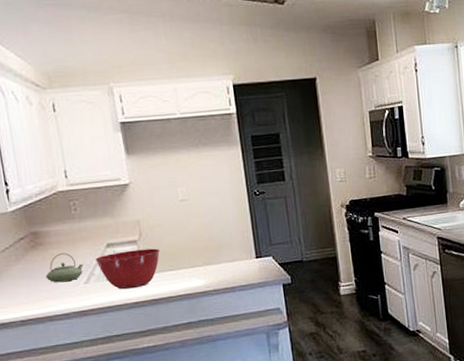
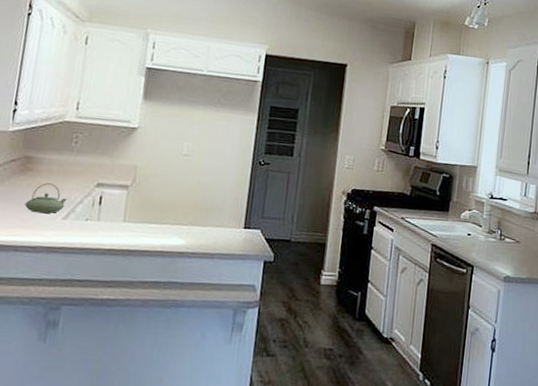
mixing bowl: present [95,248,161,290] -> none [81,193,150,235]

